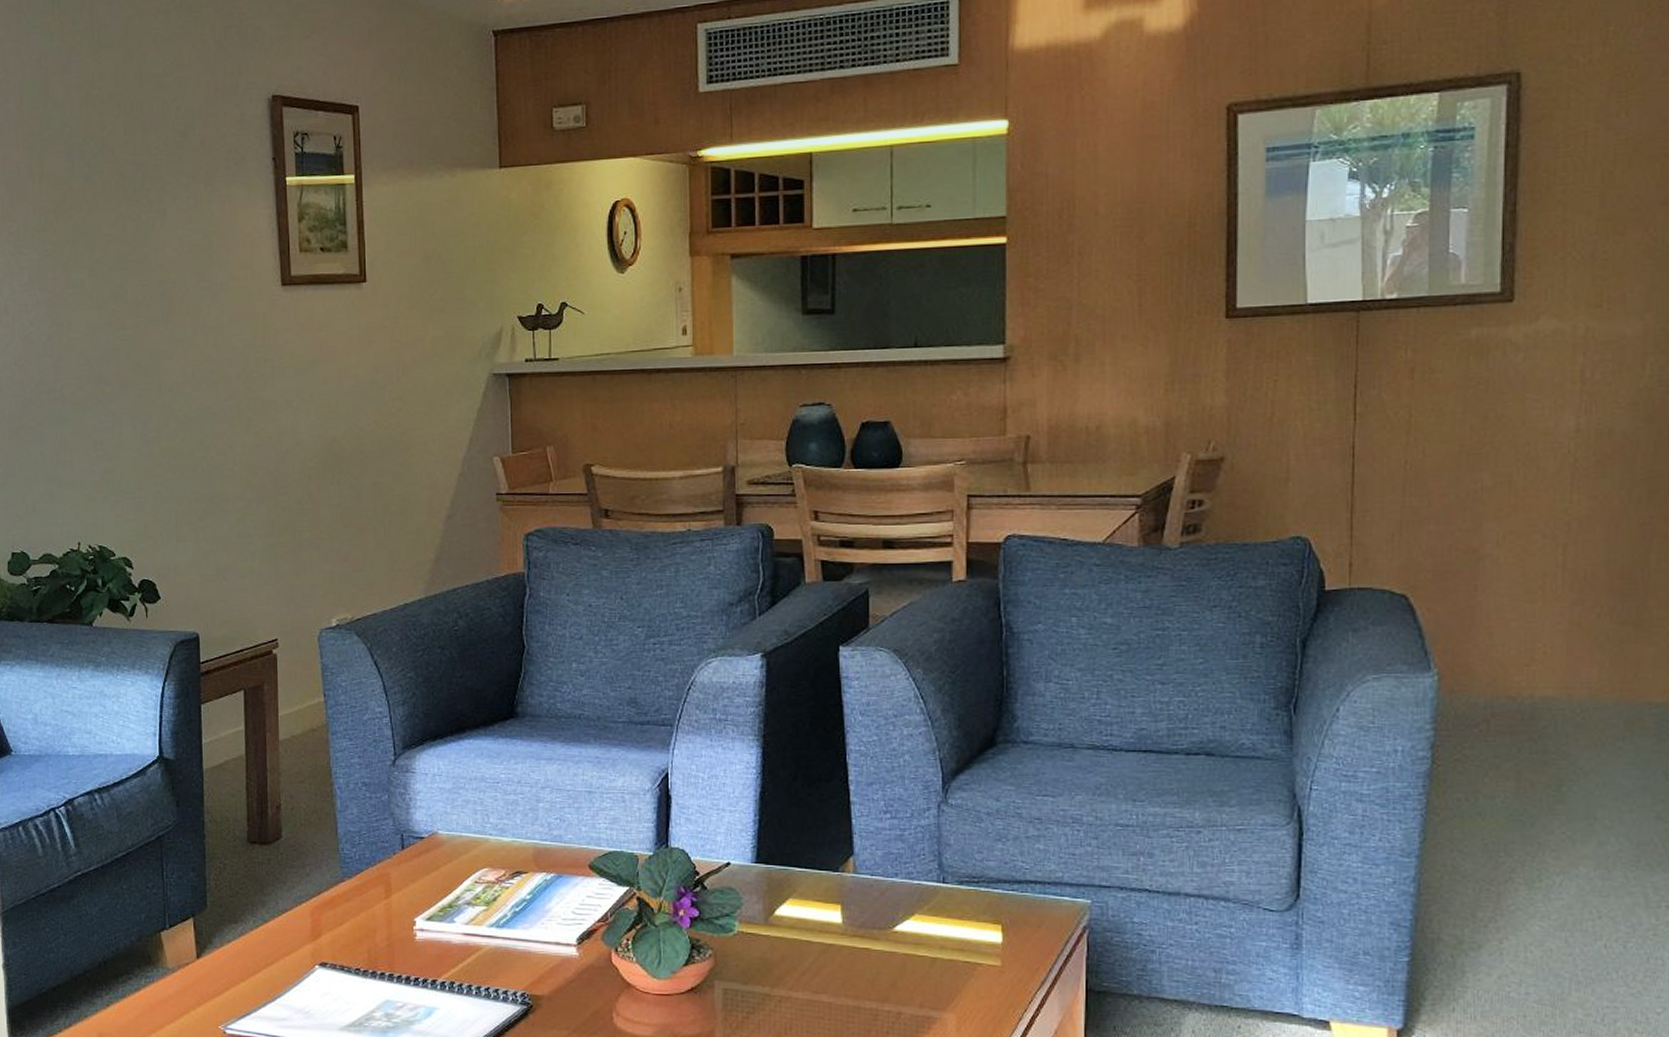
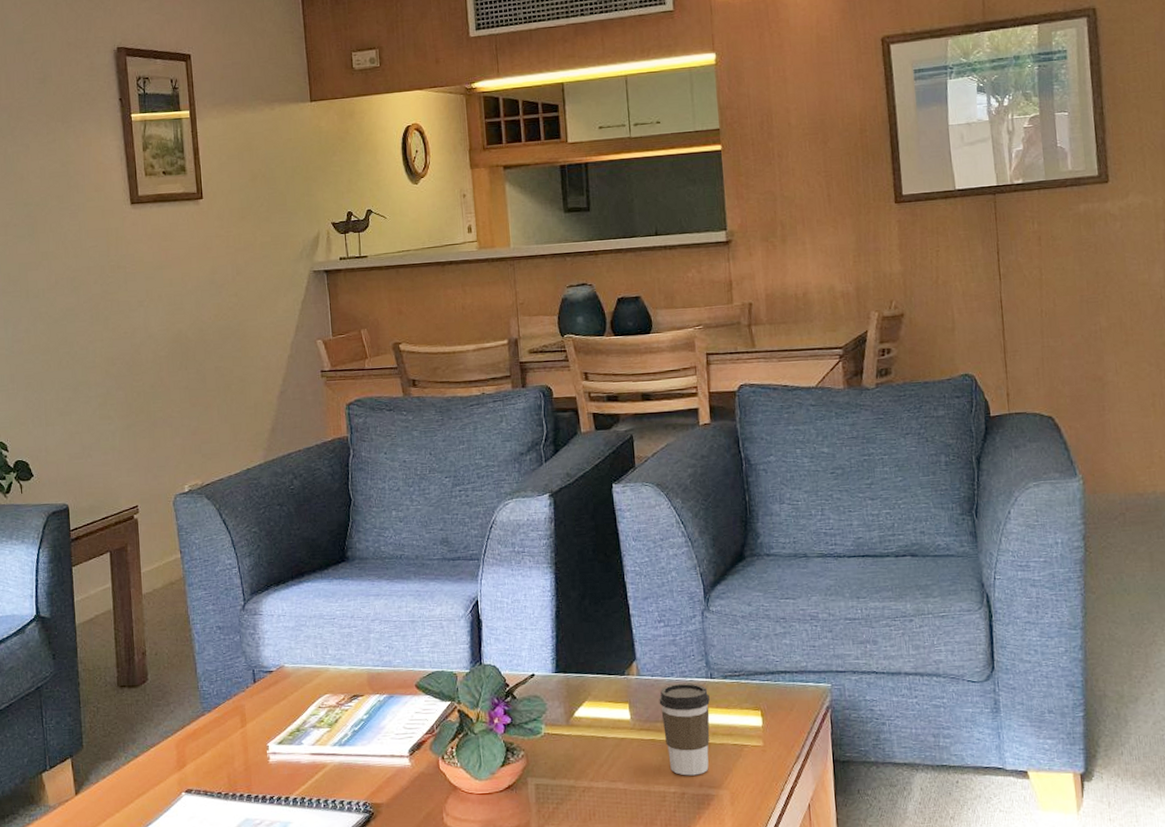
coffee cup: none [878,886,940,994] -> present [659,683,710,776]

